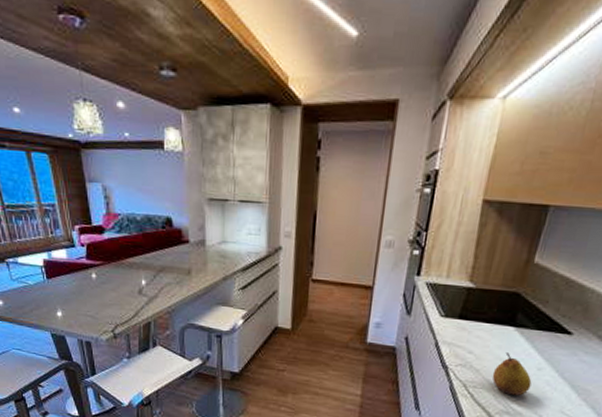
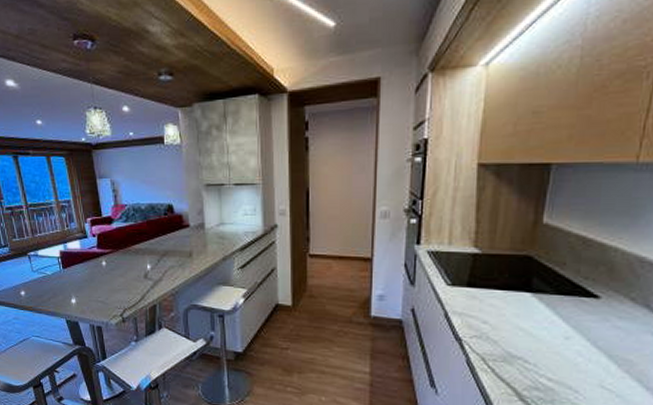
fruit: present [492,352,532,396] -> none [513,321,560,369]

